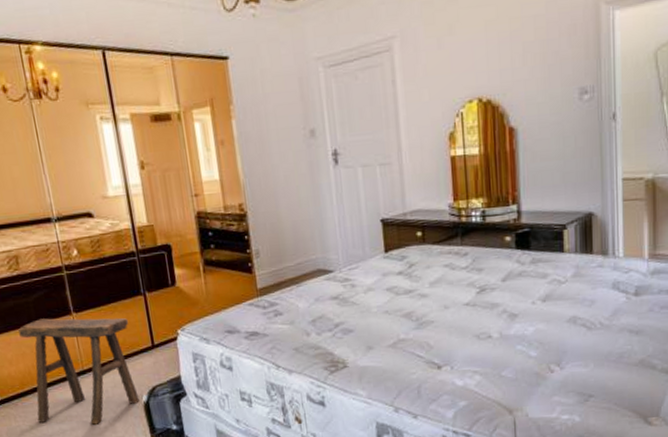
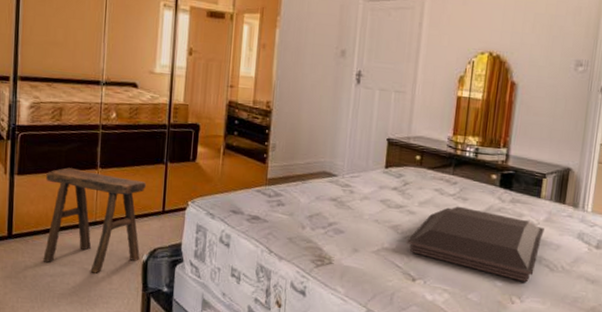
serving tray: none [423,278,574,348] -> present [406,206,544,283]

